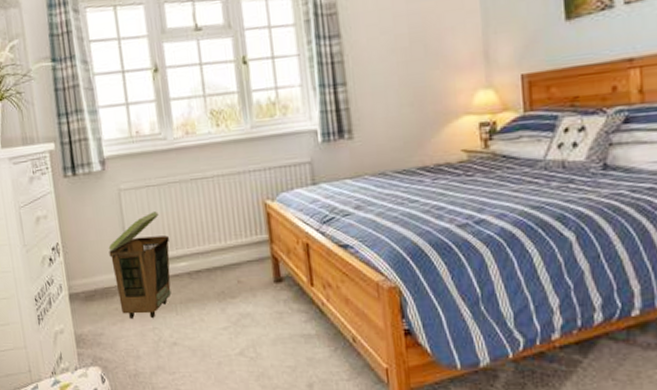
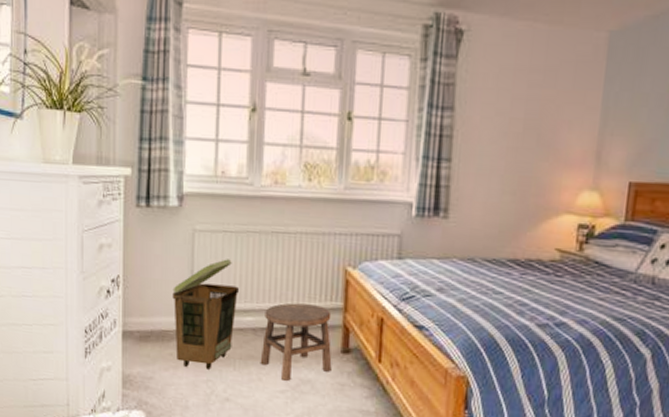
stool: none [196,241,268,317] -> present [260,302,332,381]

